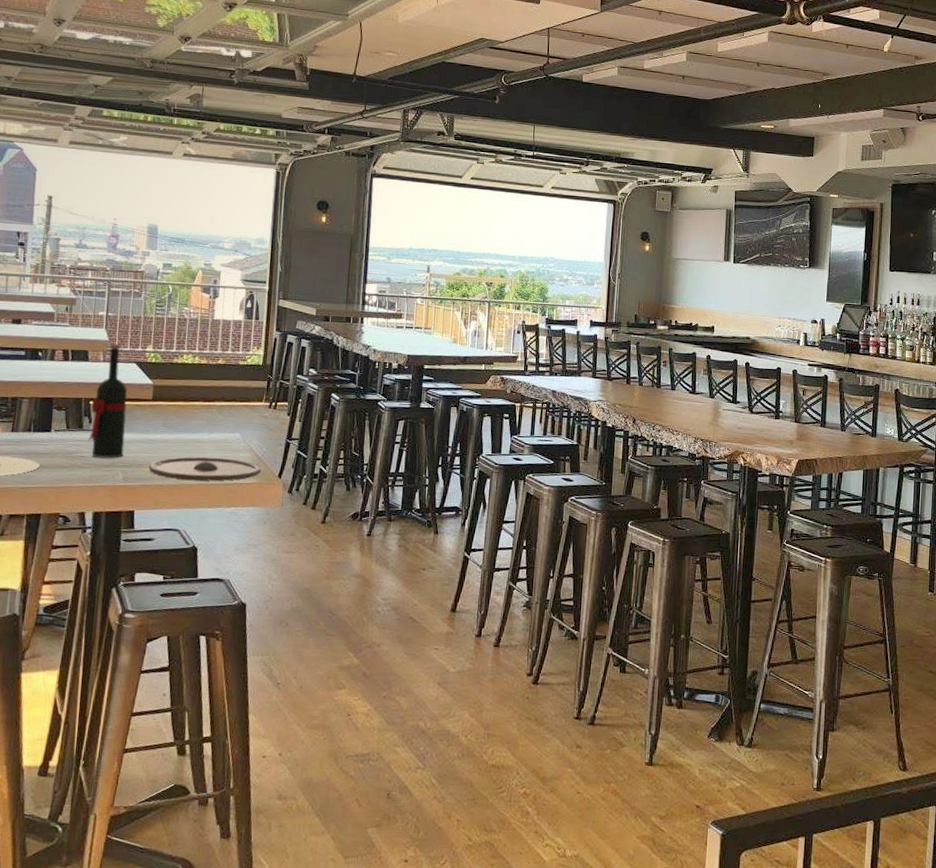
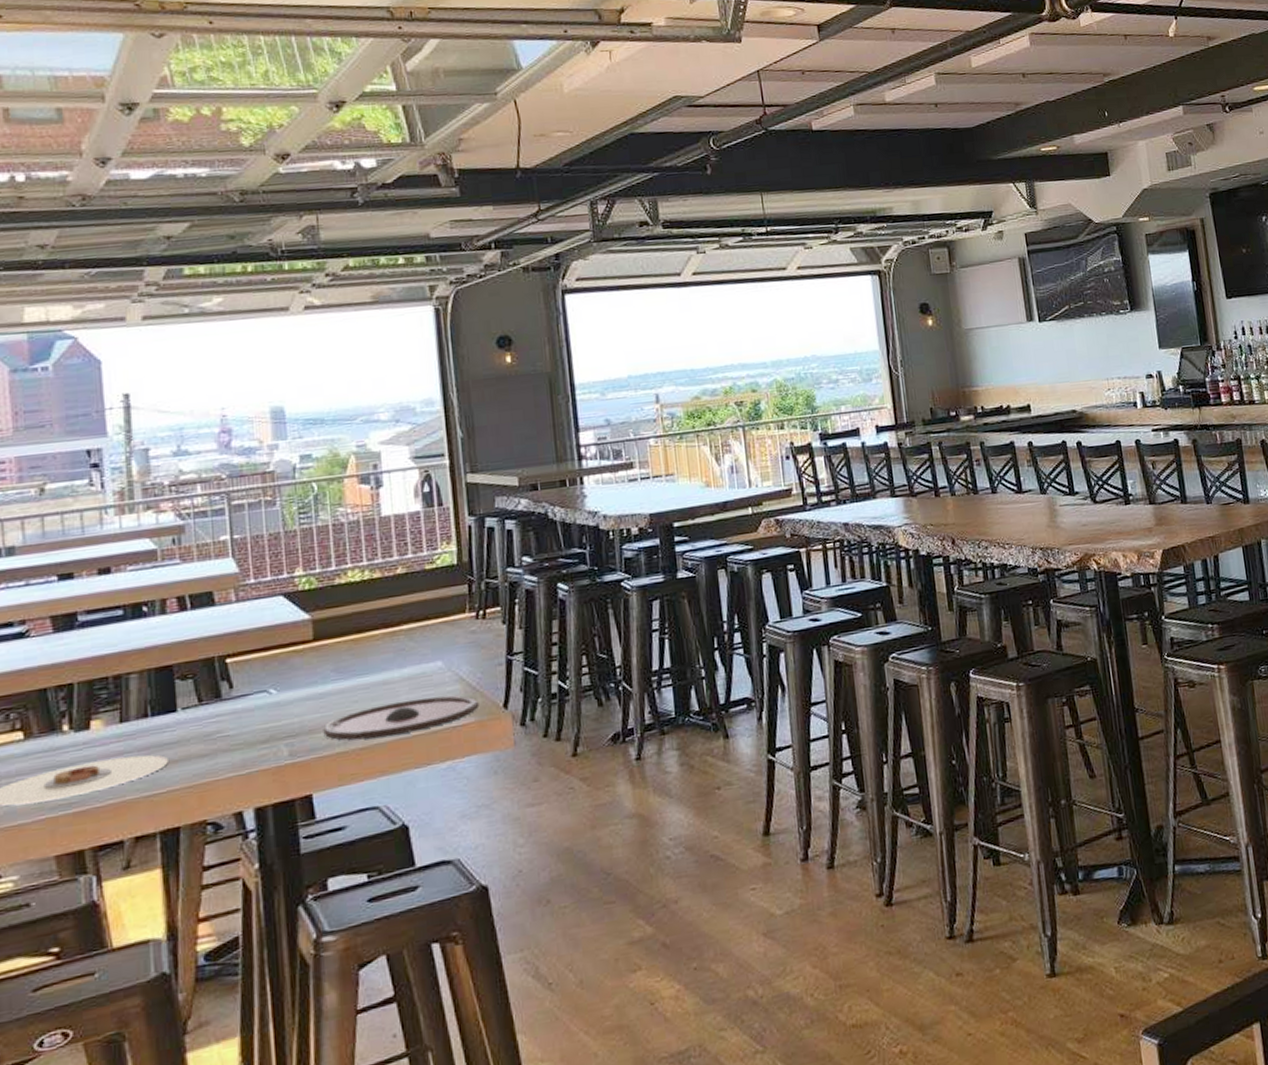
wine bottle: present [88,343,127,459] -> none [228,573,285,734]

